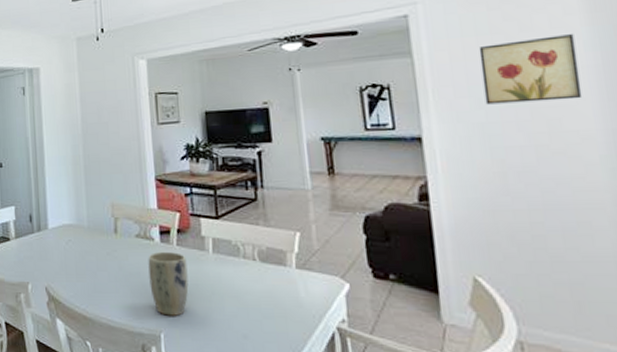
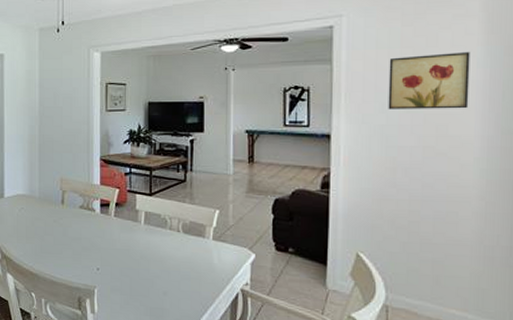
plant pot: present [148,251,189,316] -> none [89,221,122,275]

